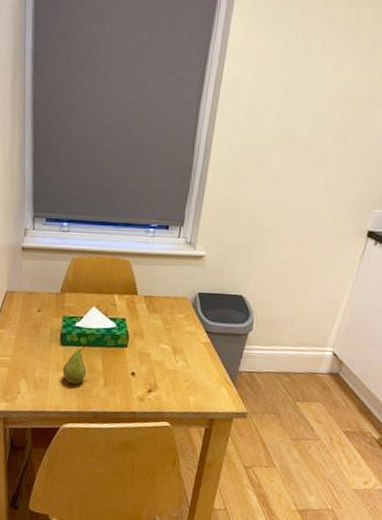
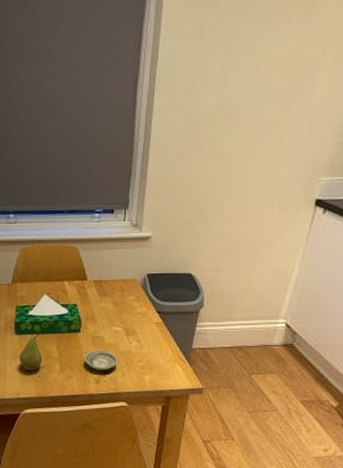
saucer: none [129,366,163,388] -> present [84,350,118,370]

